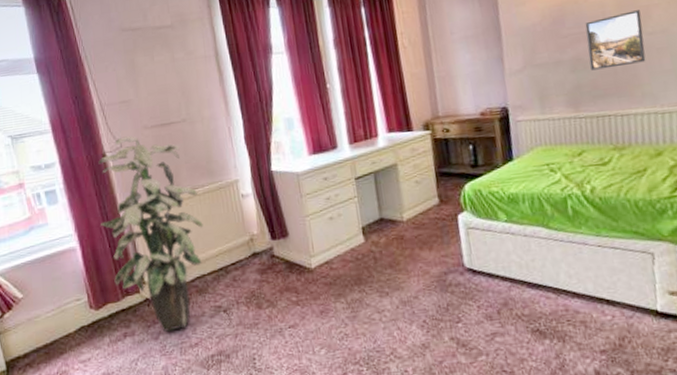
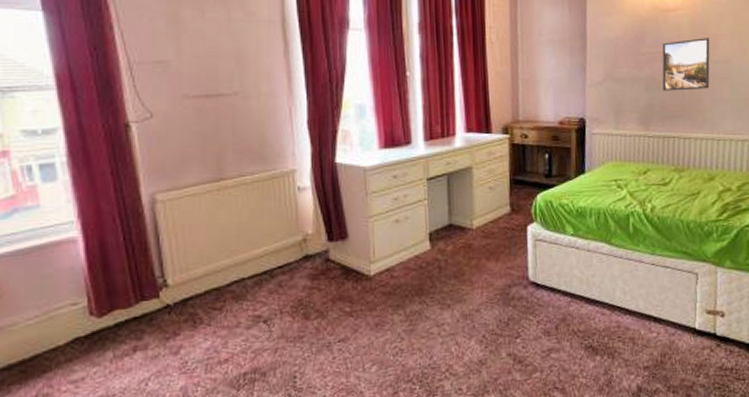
indoor plant: present [98,136,204,332] -> none [115,105,248,345]

